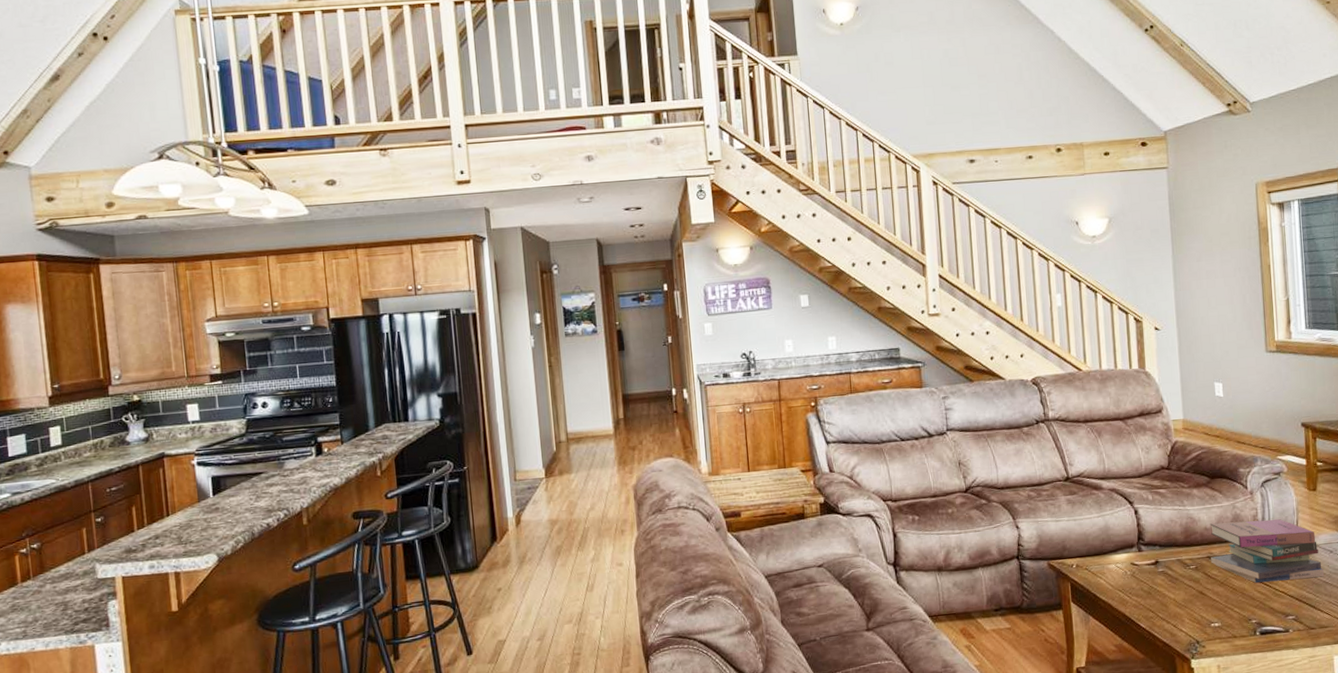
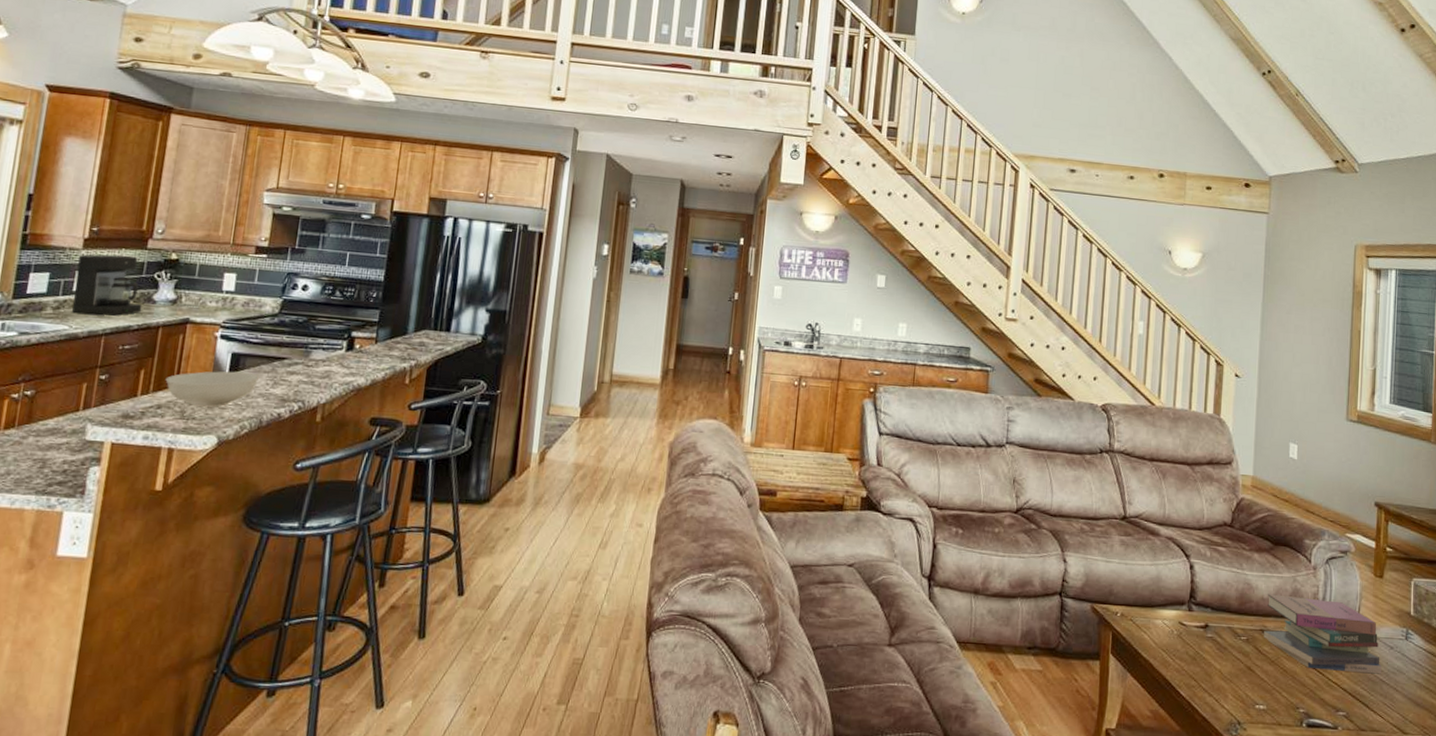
coffee maker: none [48,404,119,467] -> present [72,254,143,316]
bowl: none [156,491,243,532] -> present [165,371,260,408]

